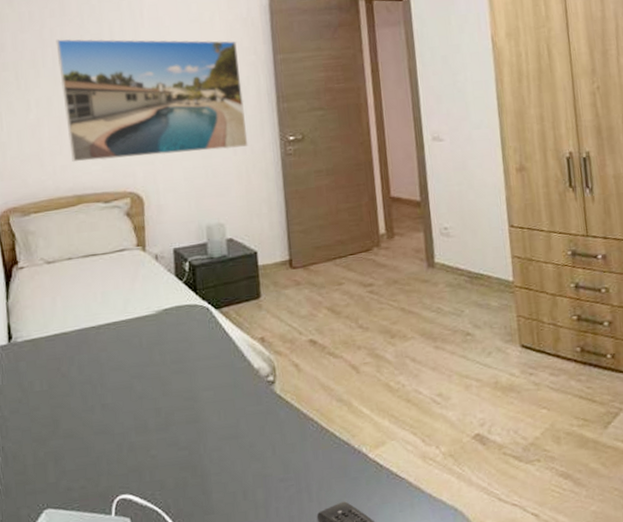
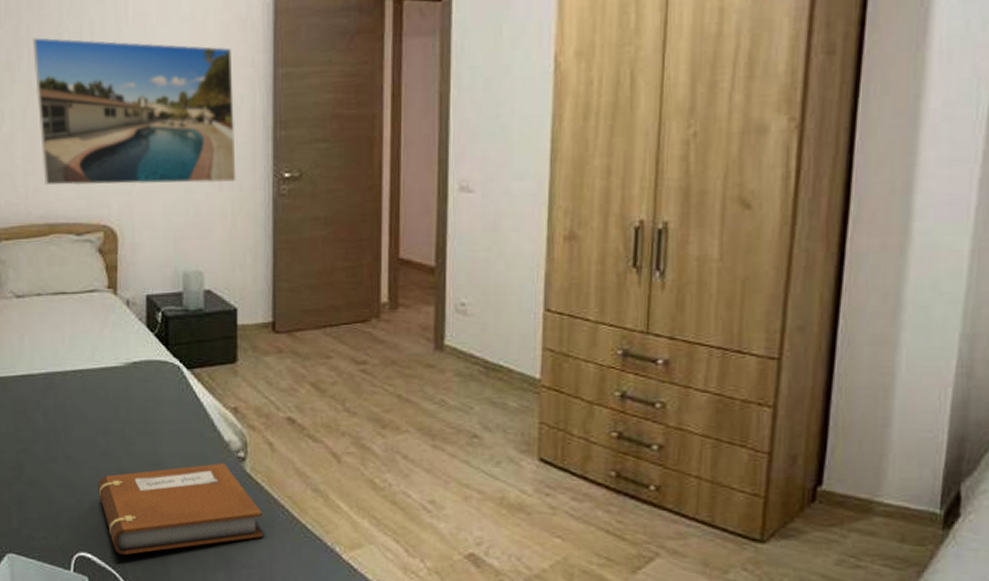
notebook: none [136,388,297,490] -> present [98,463,264,555]

